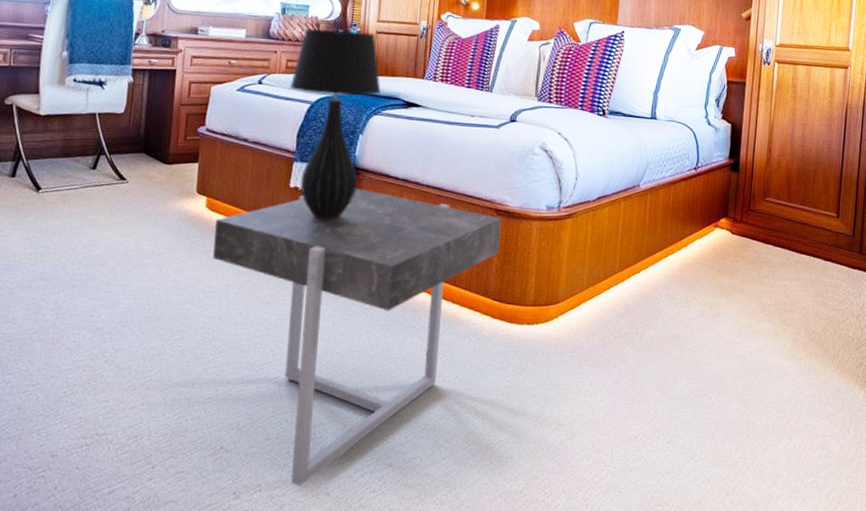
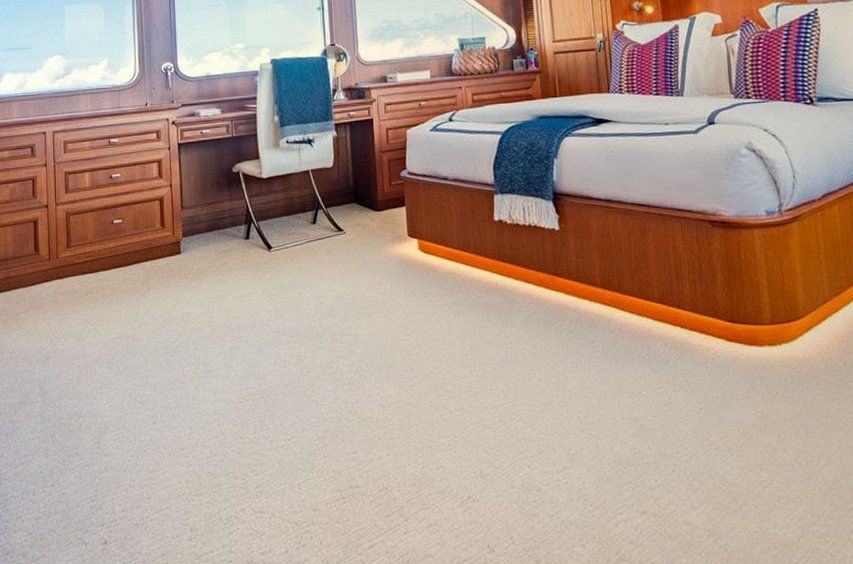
side table: present [213,188,502,485] -> none [430,214,722,537]
table lamp: present [289,29,381,220] -> none [478,54,568,250]

